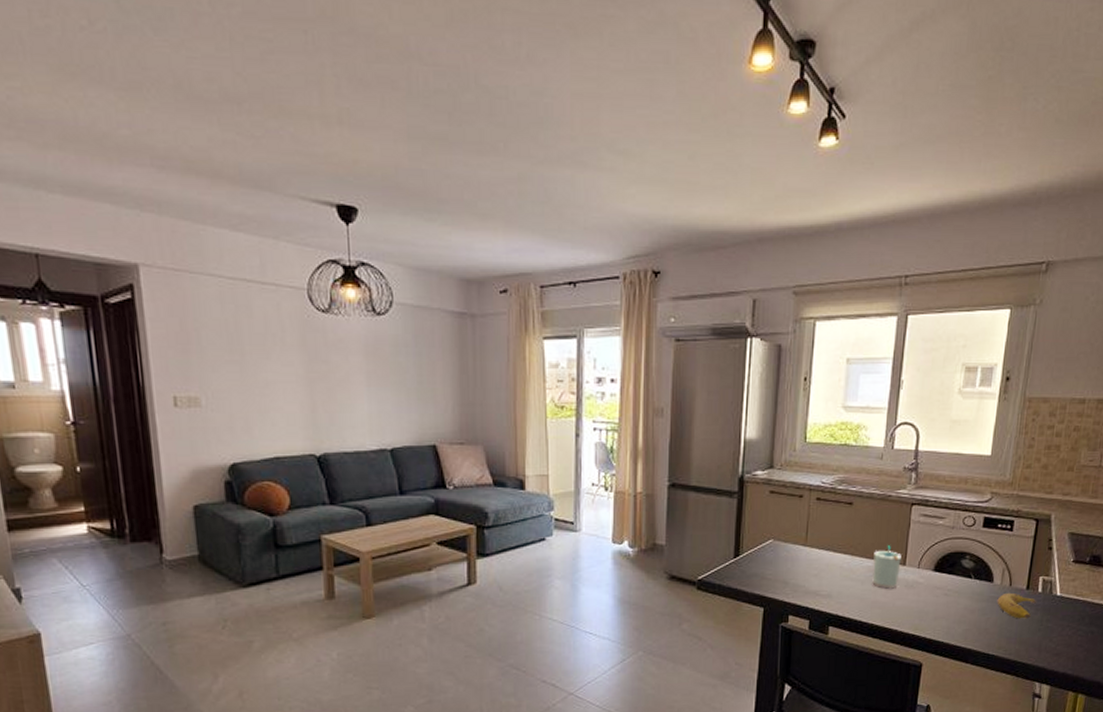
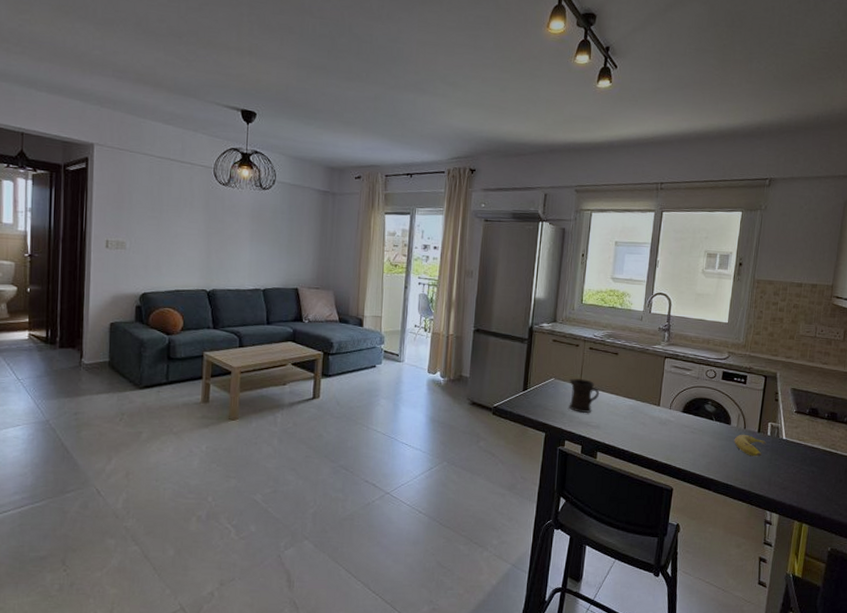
mug: none [792,538,831,581] -> present [569,379,600,414]
cup: present [872,545,901,589] -> none [633,389,656,424]

